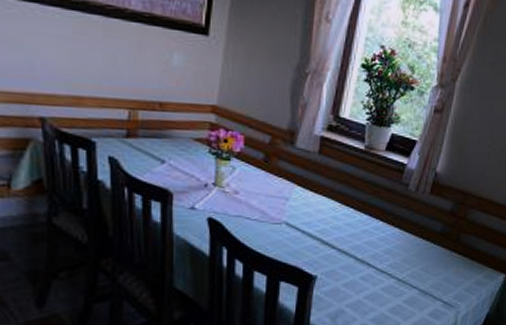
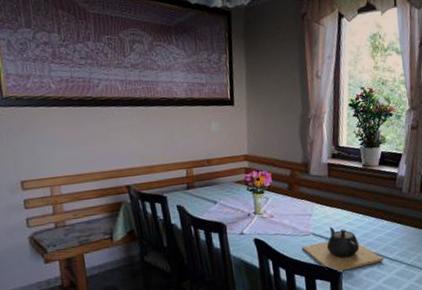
teapot: none [269,218,370,276] -> present [302,226,384,272]

